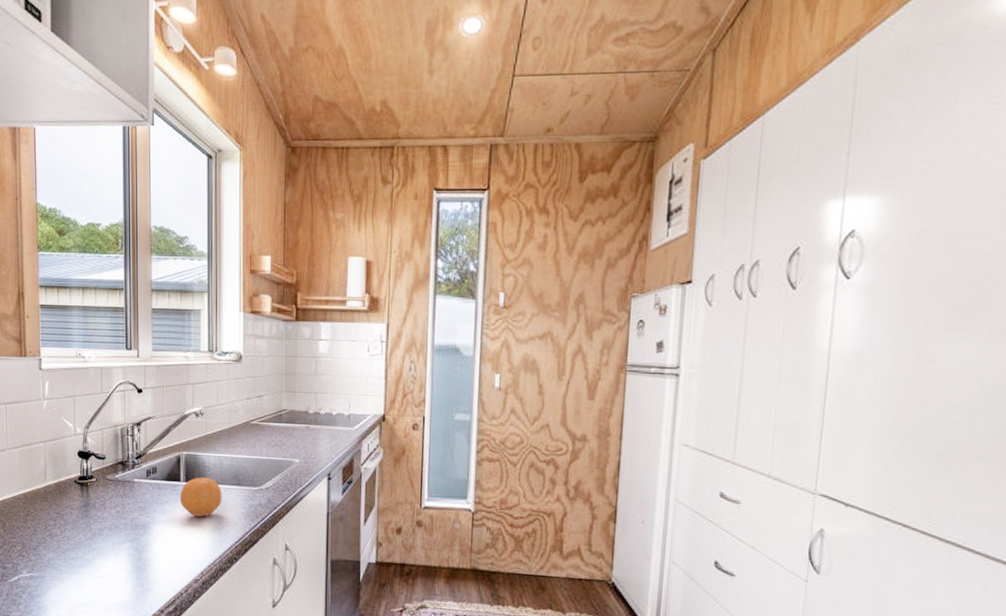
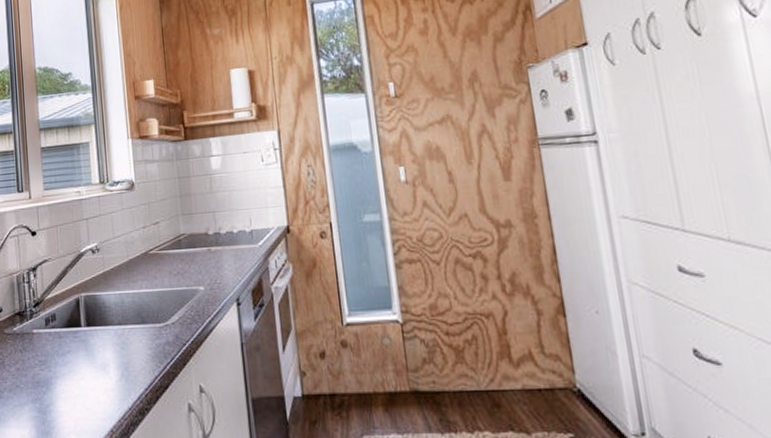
fruit: present [179,477,222,517] -> none [81,319,127,365]

